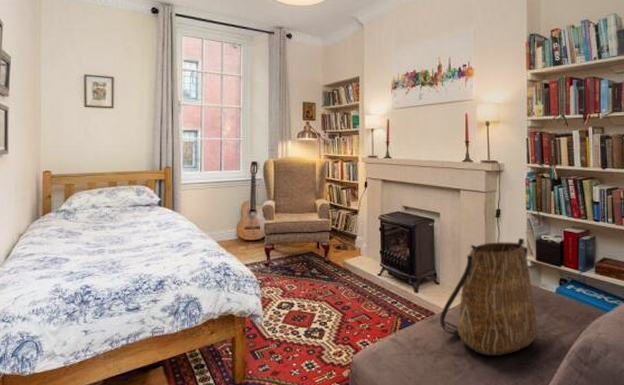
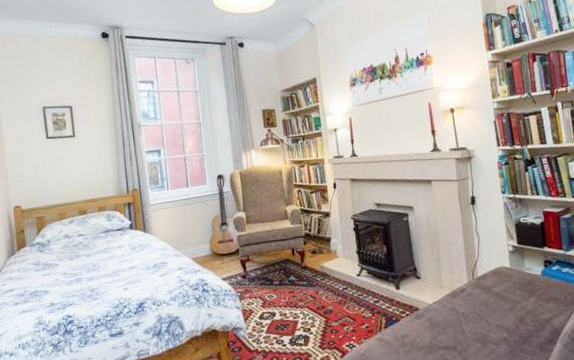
tote bag: present [440,237,537,355] -> none [424,223,527,346]

